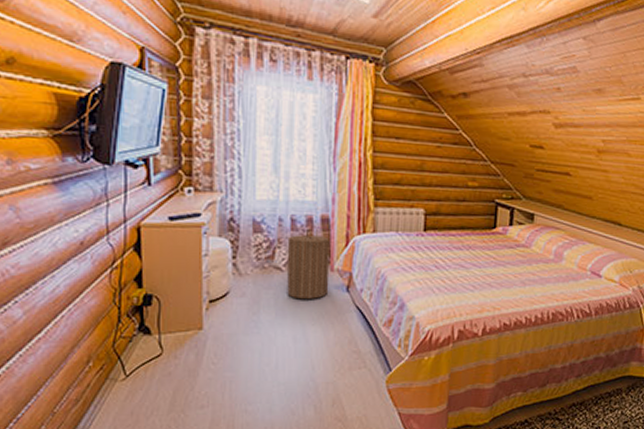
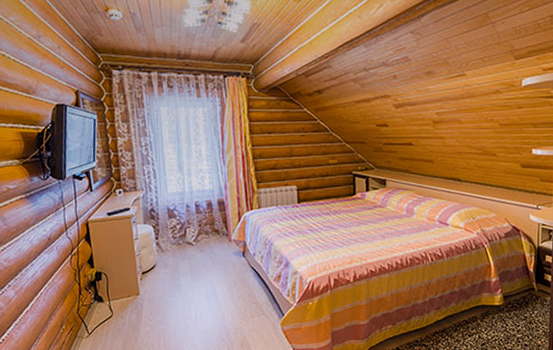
laundry hamper: present [287,228,330,299] -> none [194,210,229,265]

